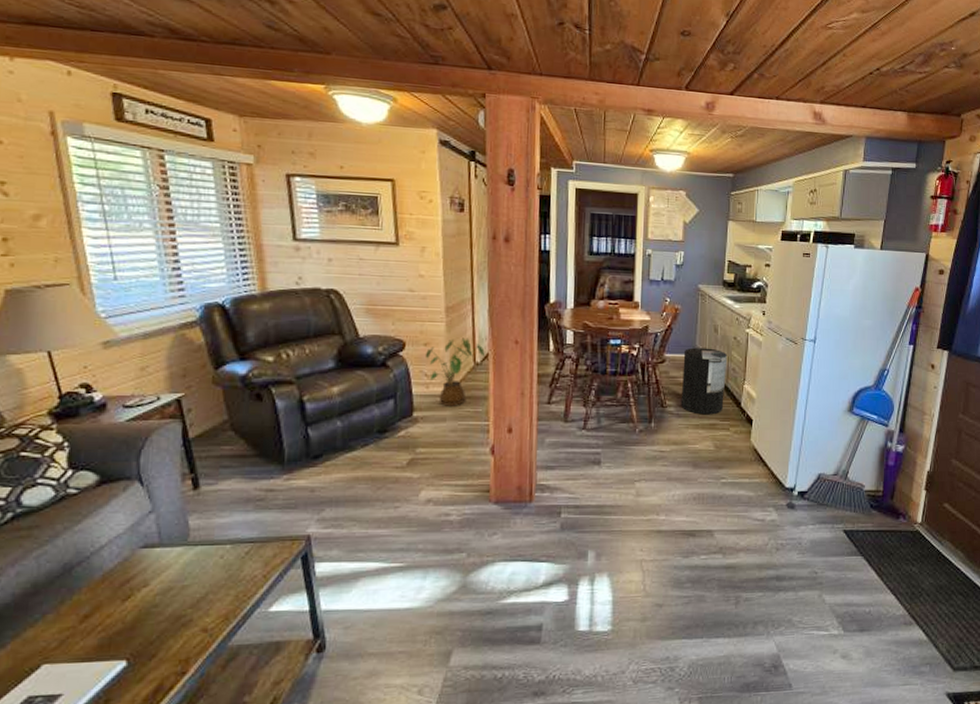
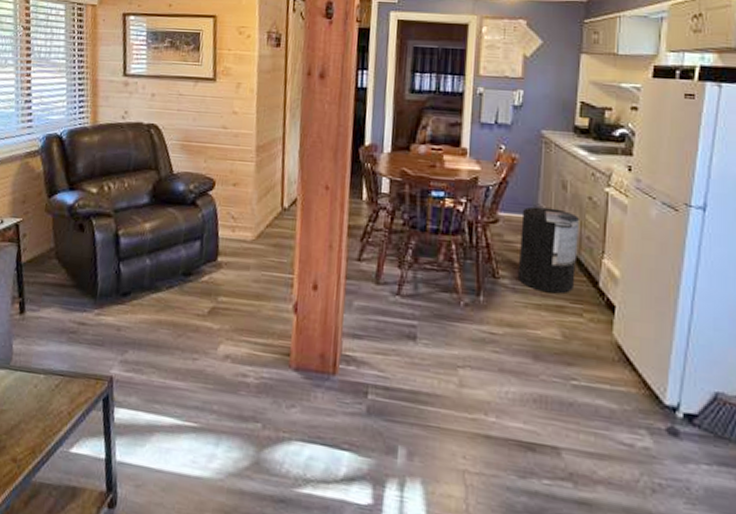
house plant: present [425,337,485,406] -> none [233,179,293,254]

